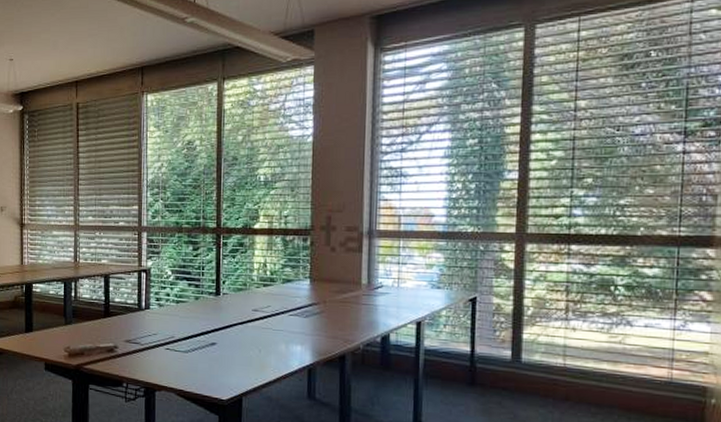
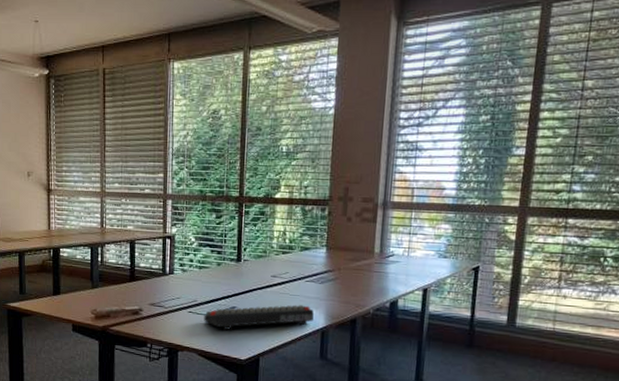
keyboard: none [182,340,300,369] -> present [204,305,314,331]

